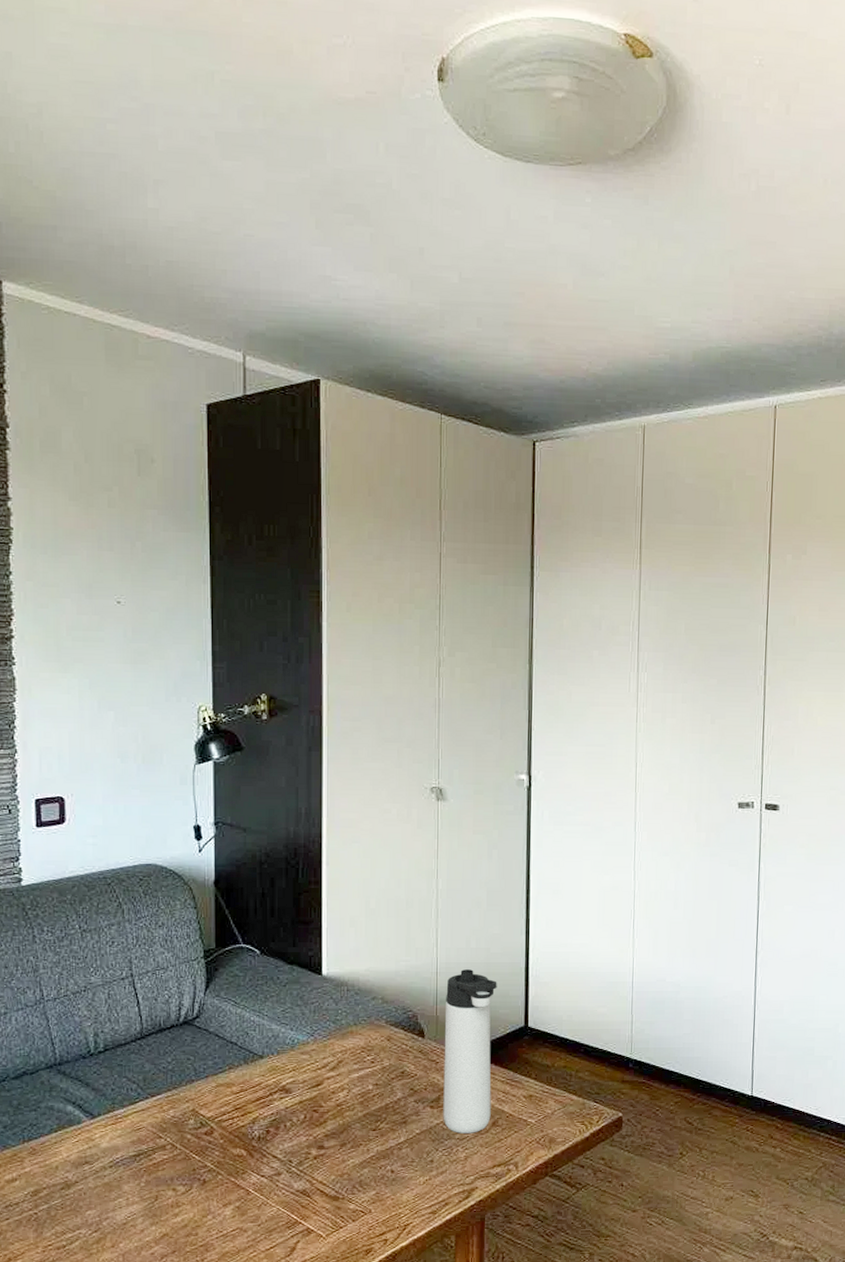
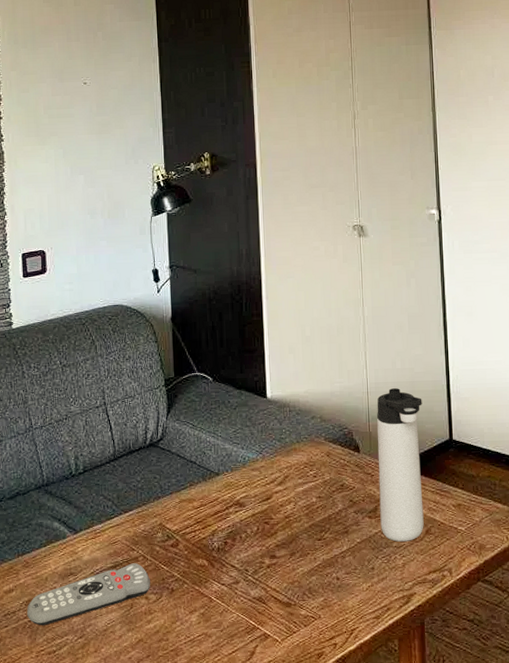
remote control: none [33,1152,179,1218] -> present [27,563,150,625]

